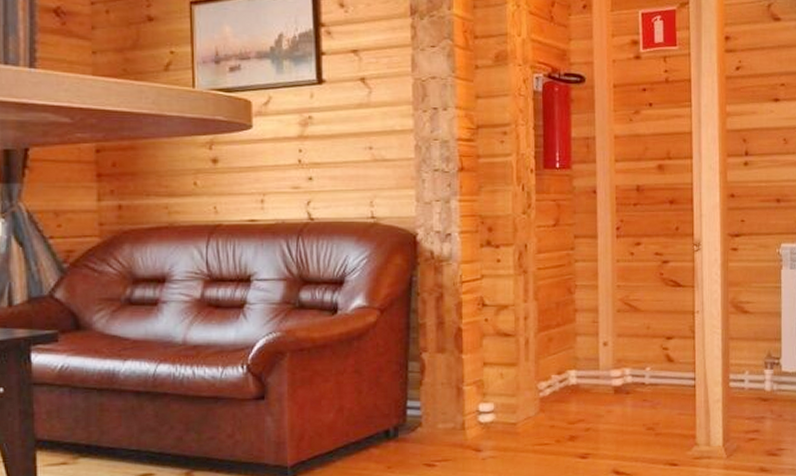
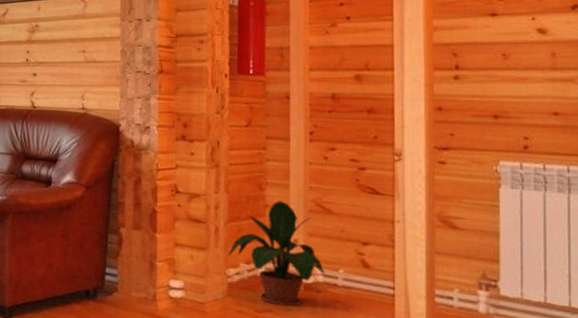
potted plant: none [538,303,634,414] -> present [227,201,325,307]

